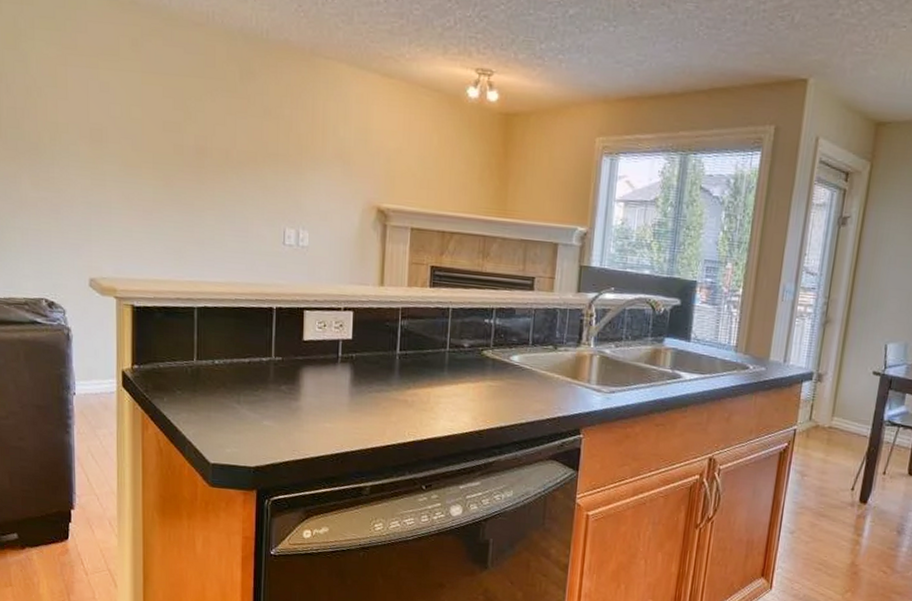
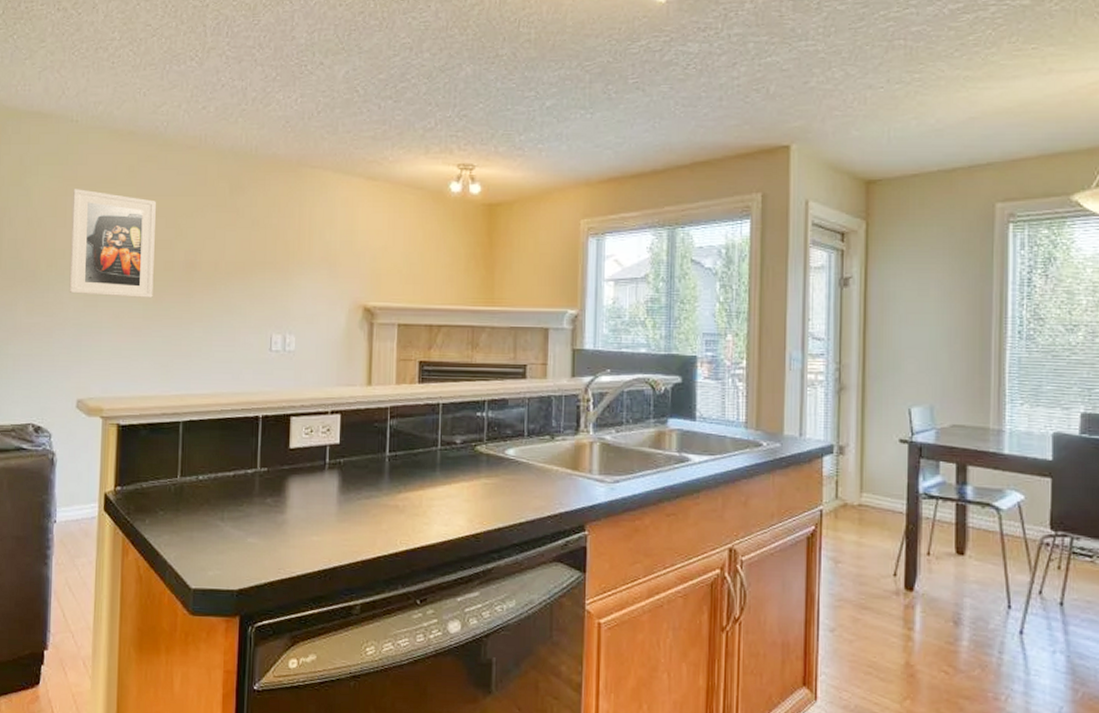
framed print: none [74,59,163,181] -> present [69,189,156,298]

